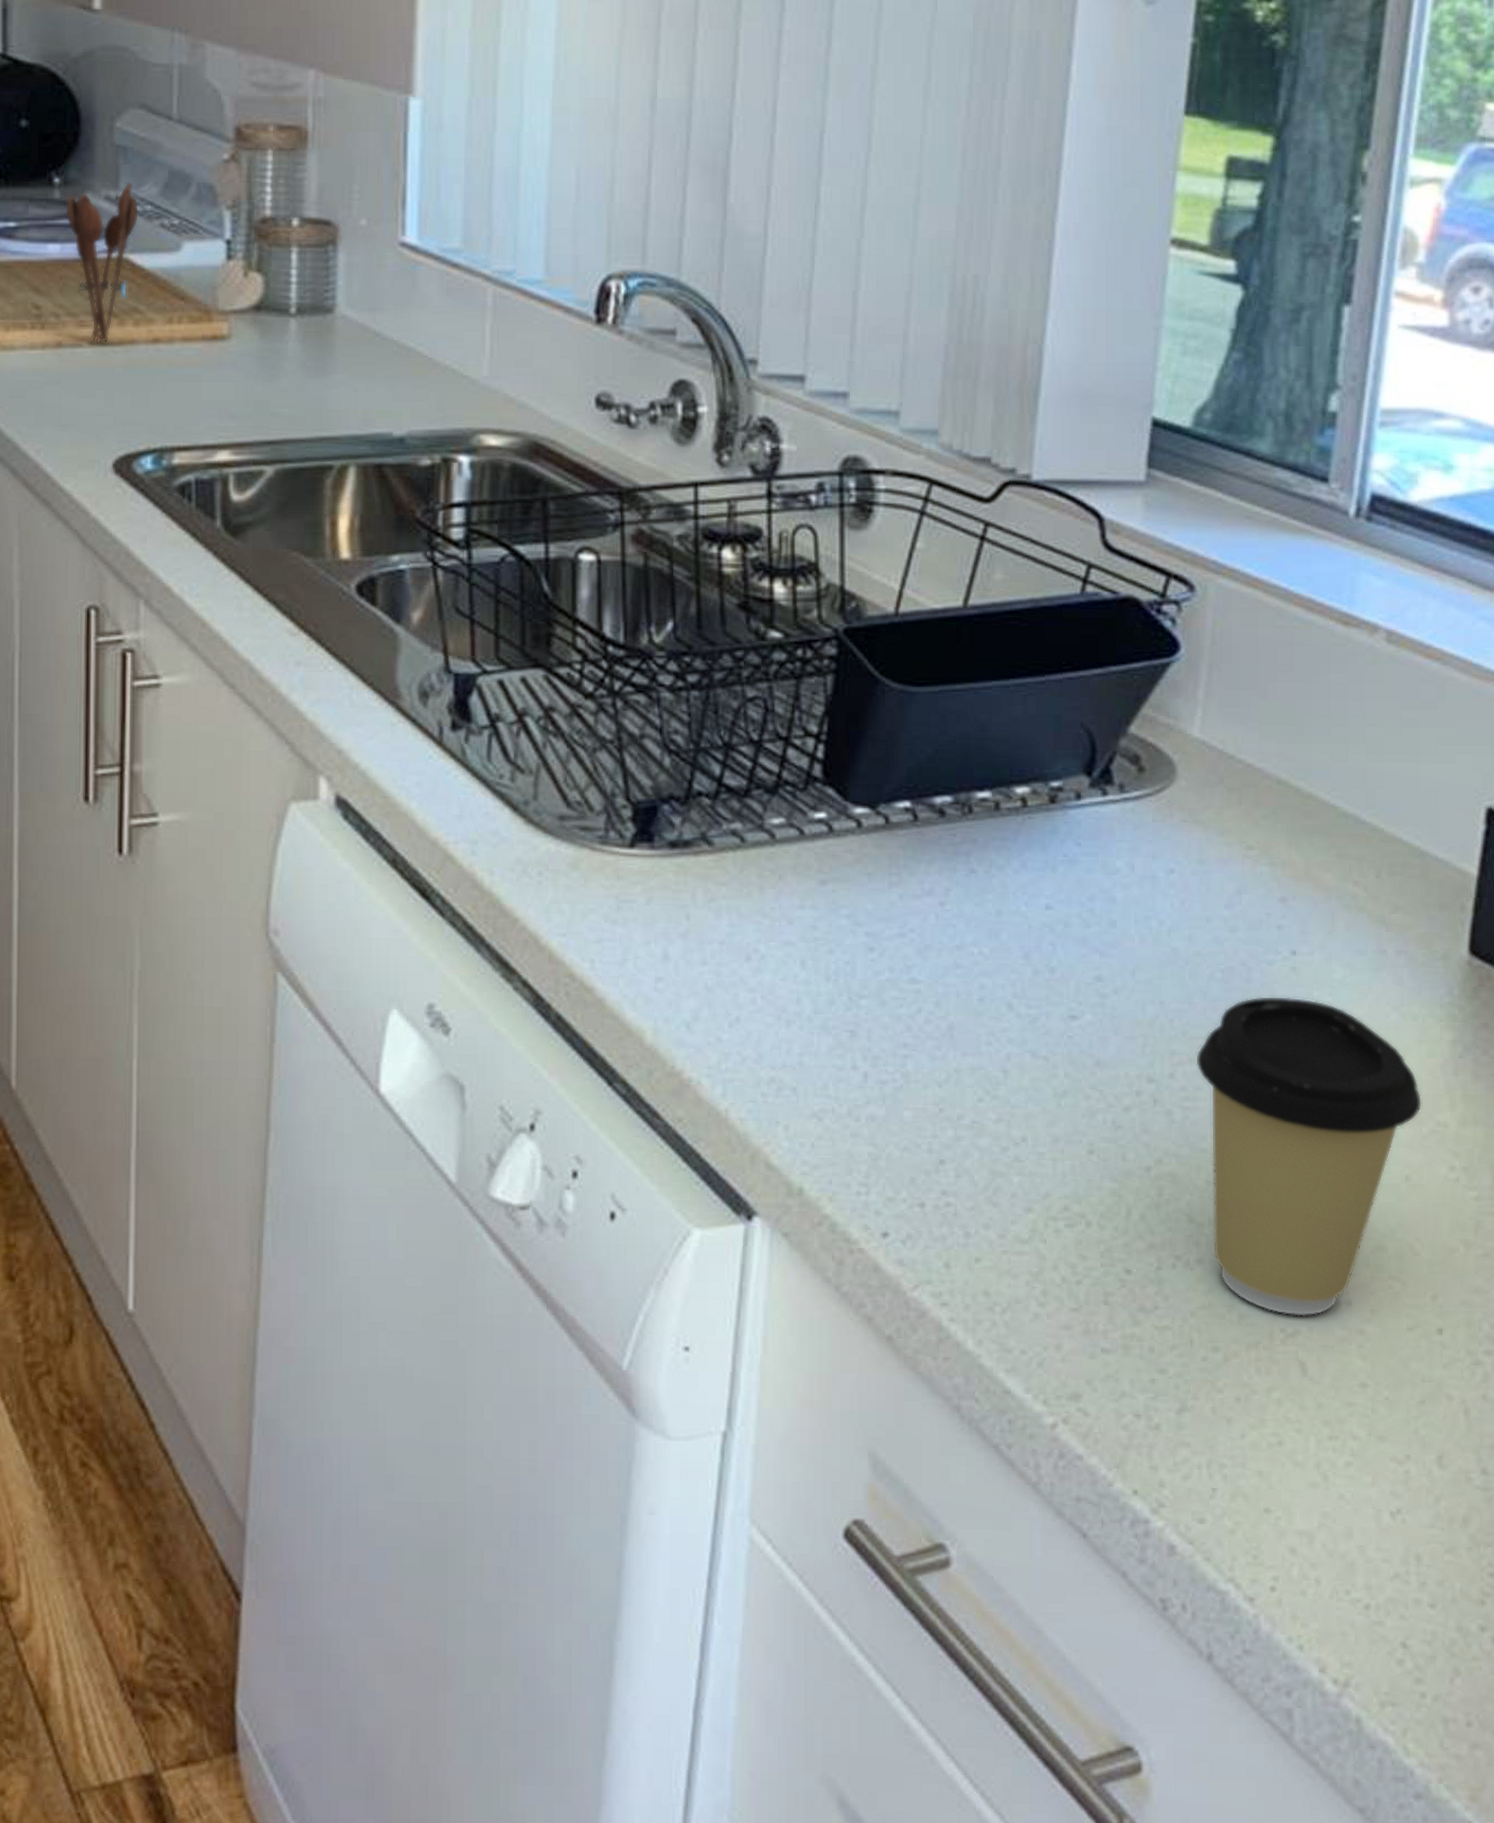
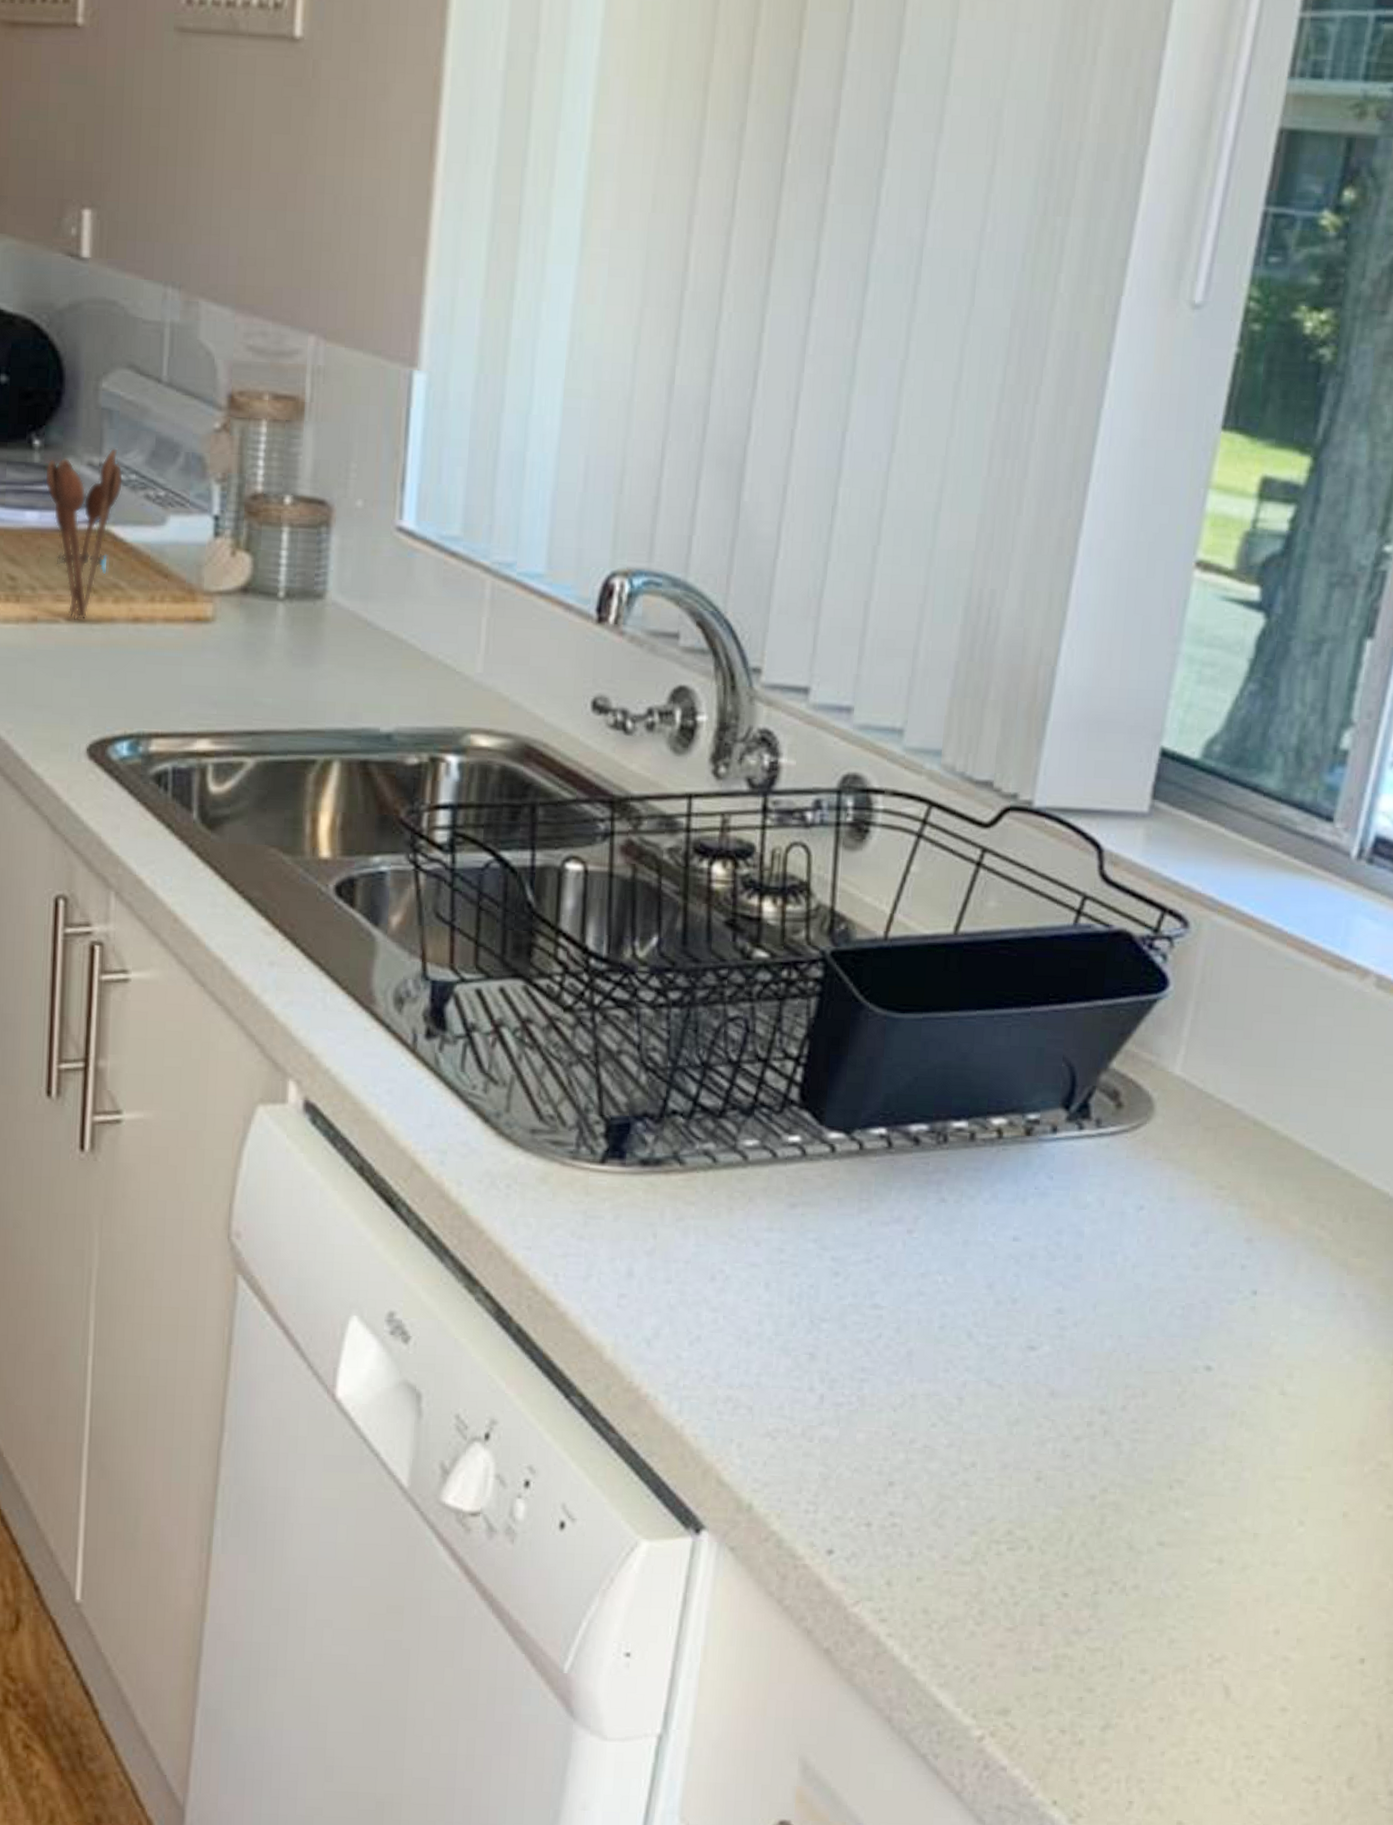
coffee cup: present [1196,995,1423,1316] -> none [1148,1333,1367,1643]

